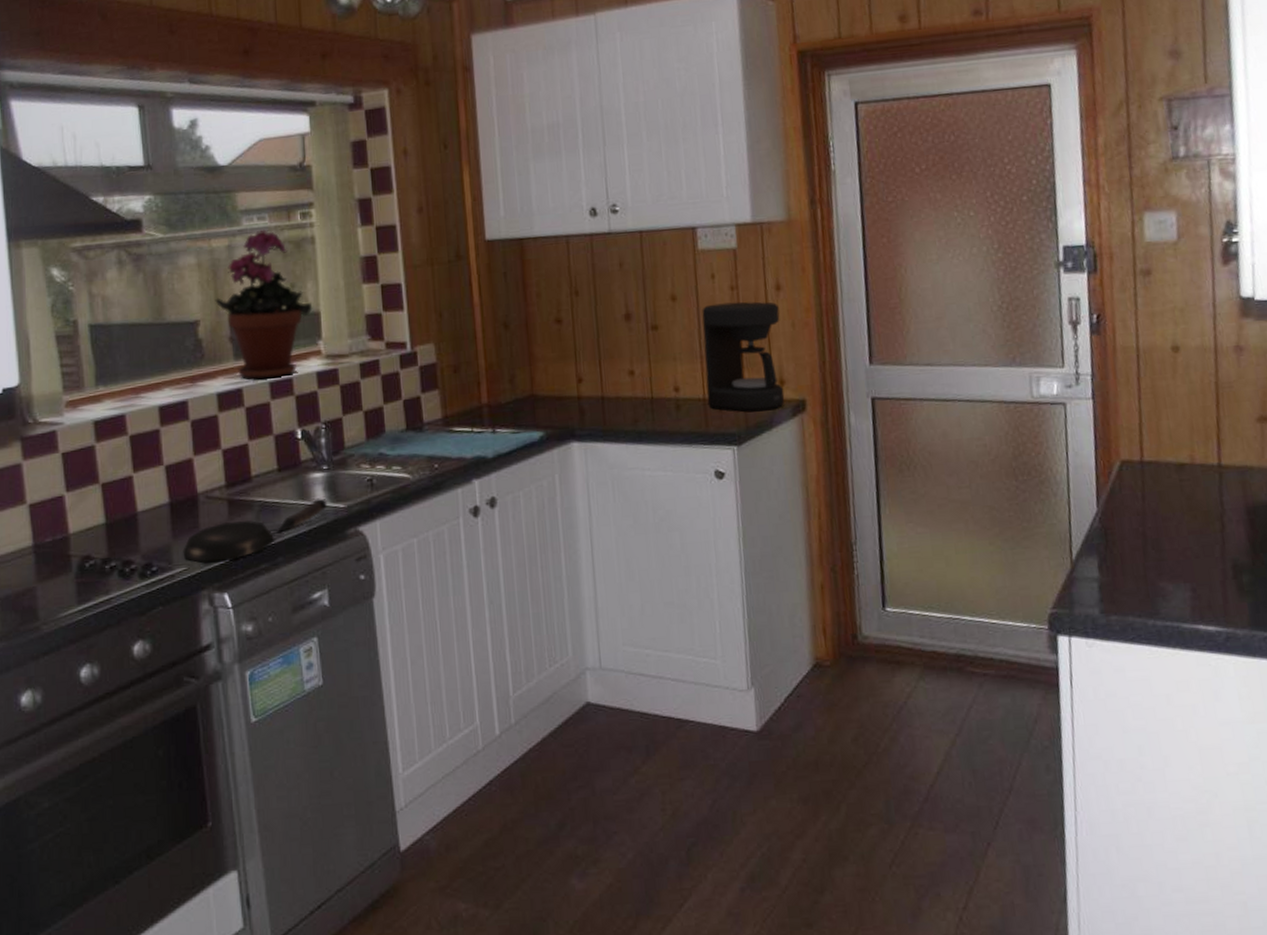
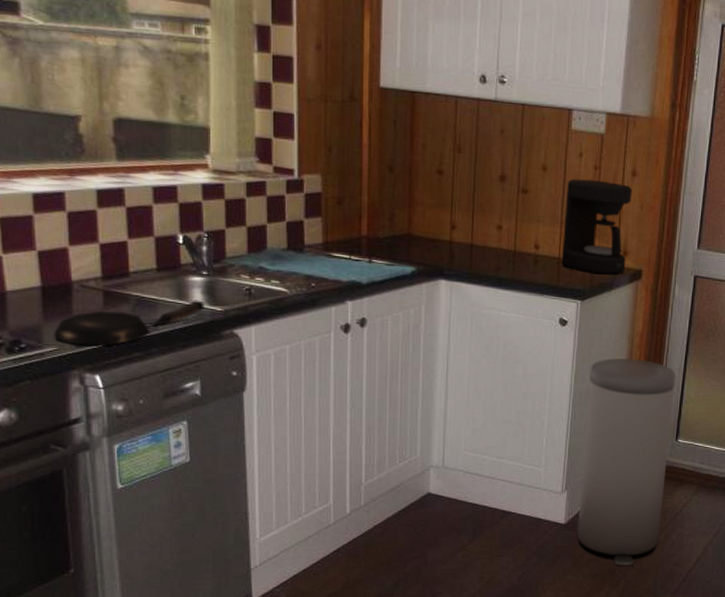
potted plant: present [215,229,313,381] -> none [99,36,202,185]
pedal bin: none [760,509,883,785] -> present [576,358,676,567]

